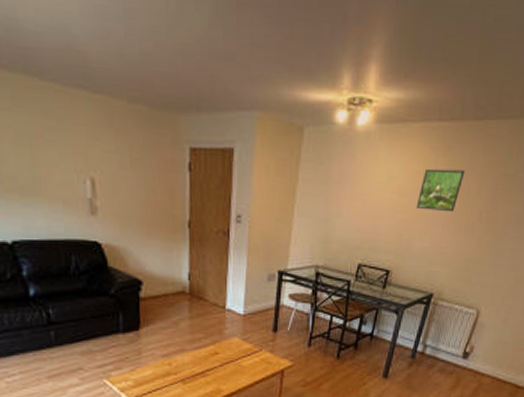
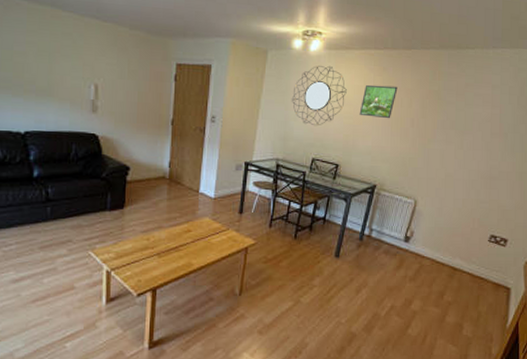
home mirror: none [333,144,402,224] -> present [291,65,347,126]

